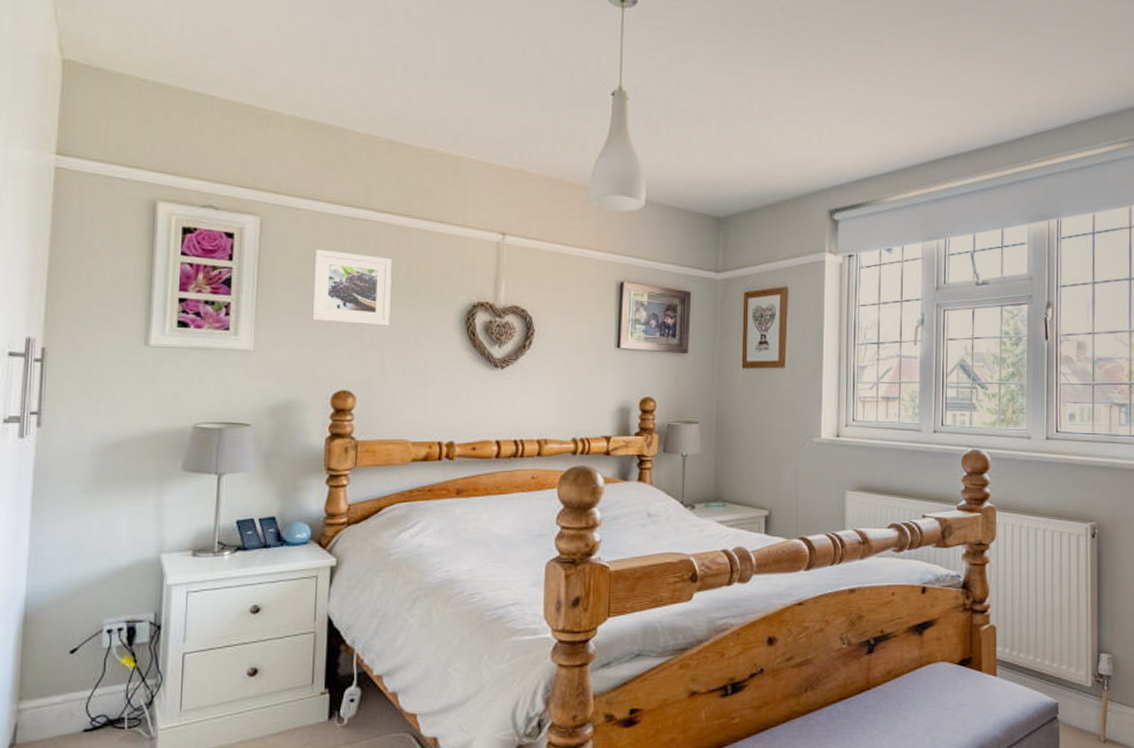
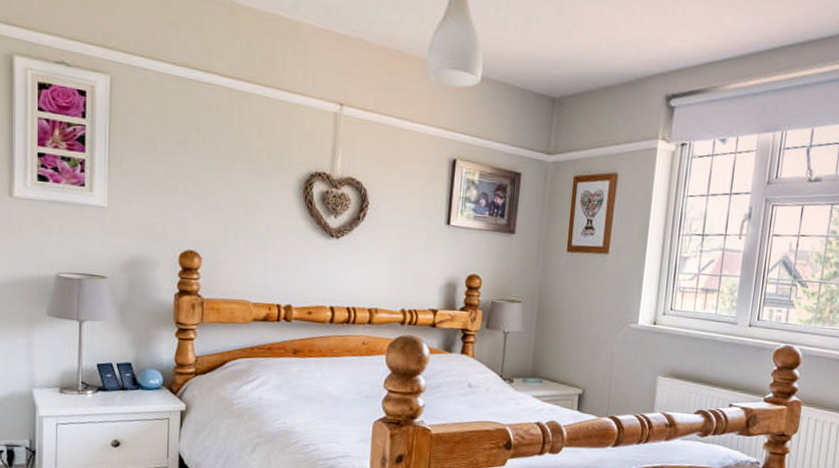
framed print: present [310,249,392,326] -> none [159,111,235,191]

